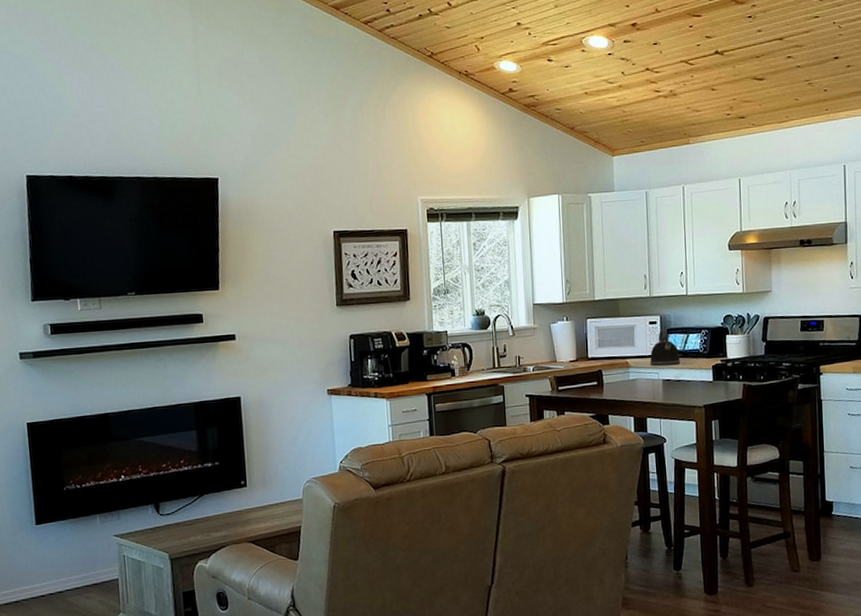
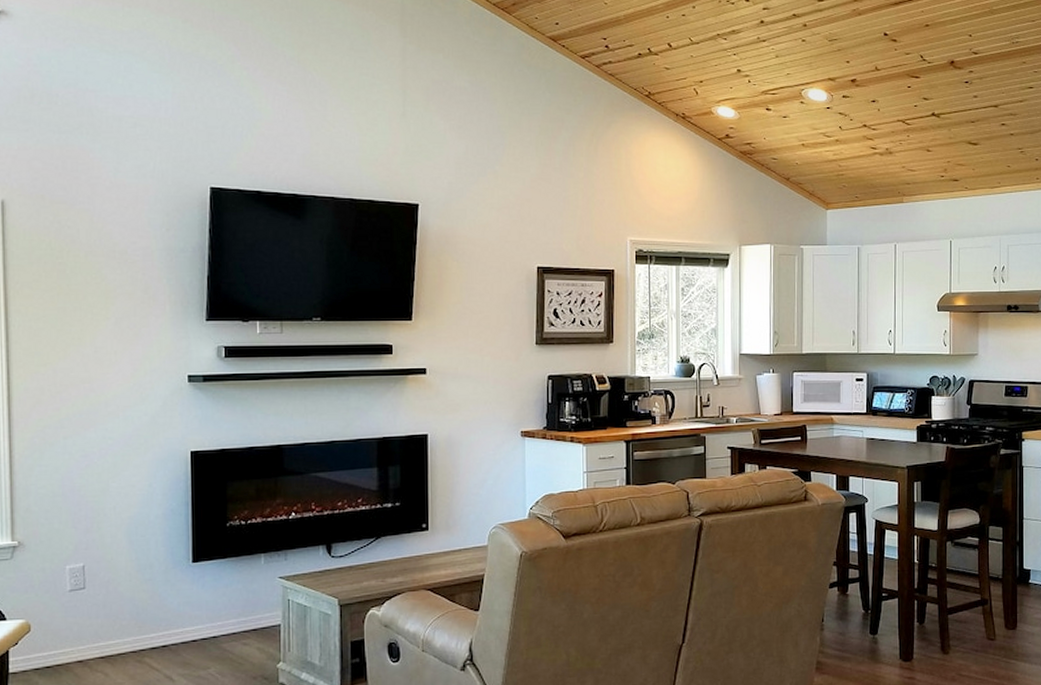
kettle: present [649,328,681,367] -> none [854,386,886,425]

